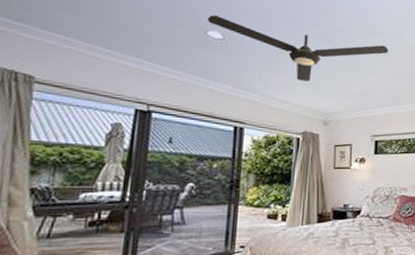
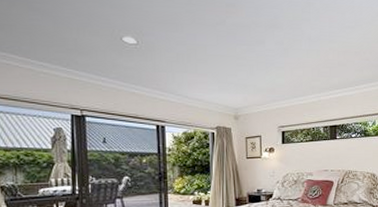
ceiling fan: present [207,15,389,81] -> none [120,21,291,79]

